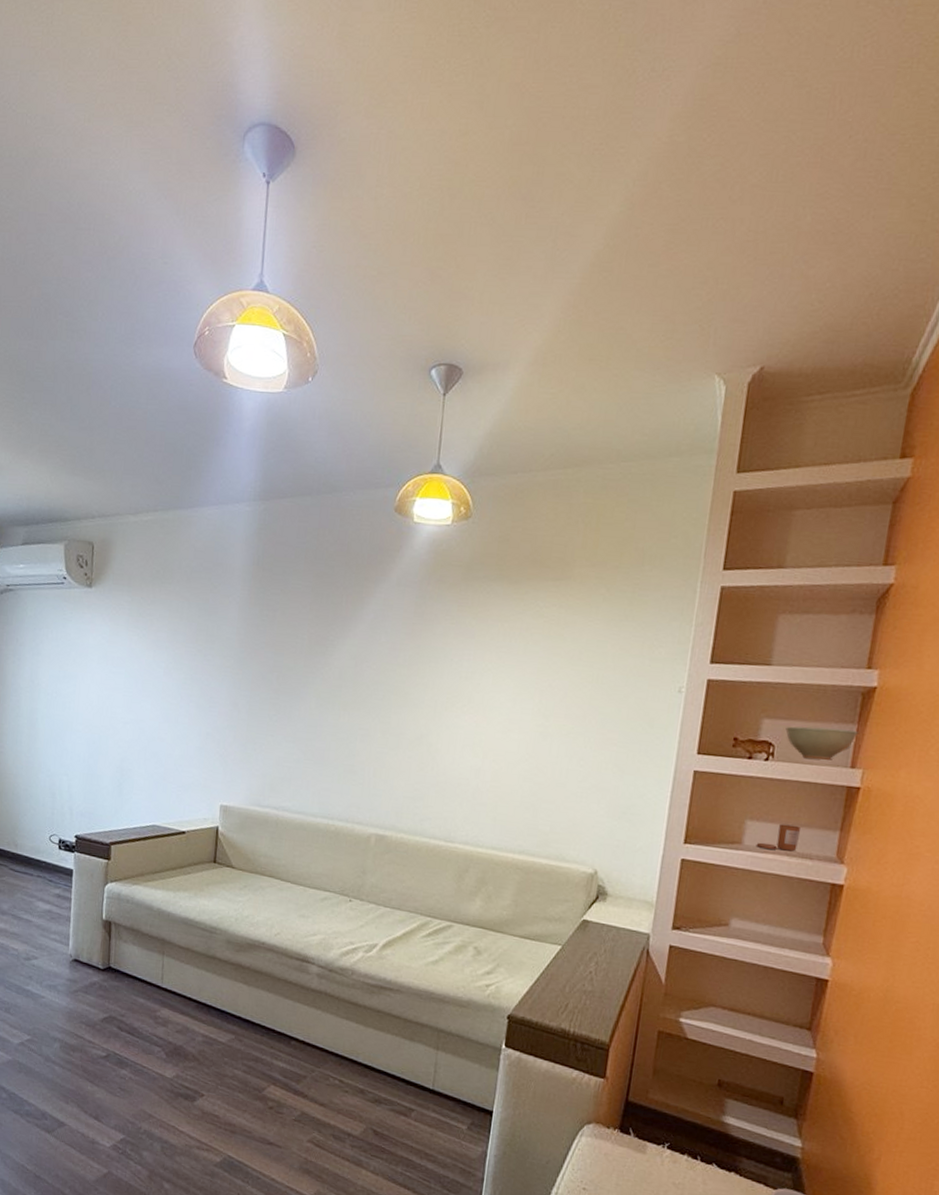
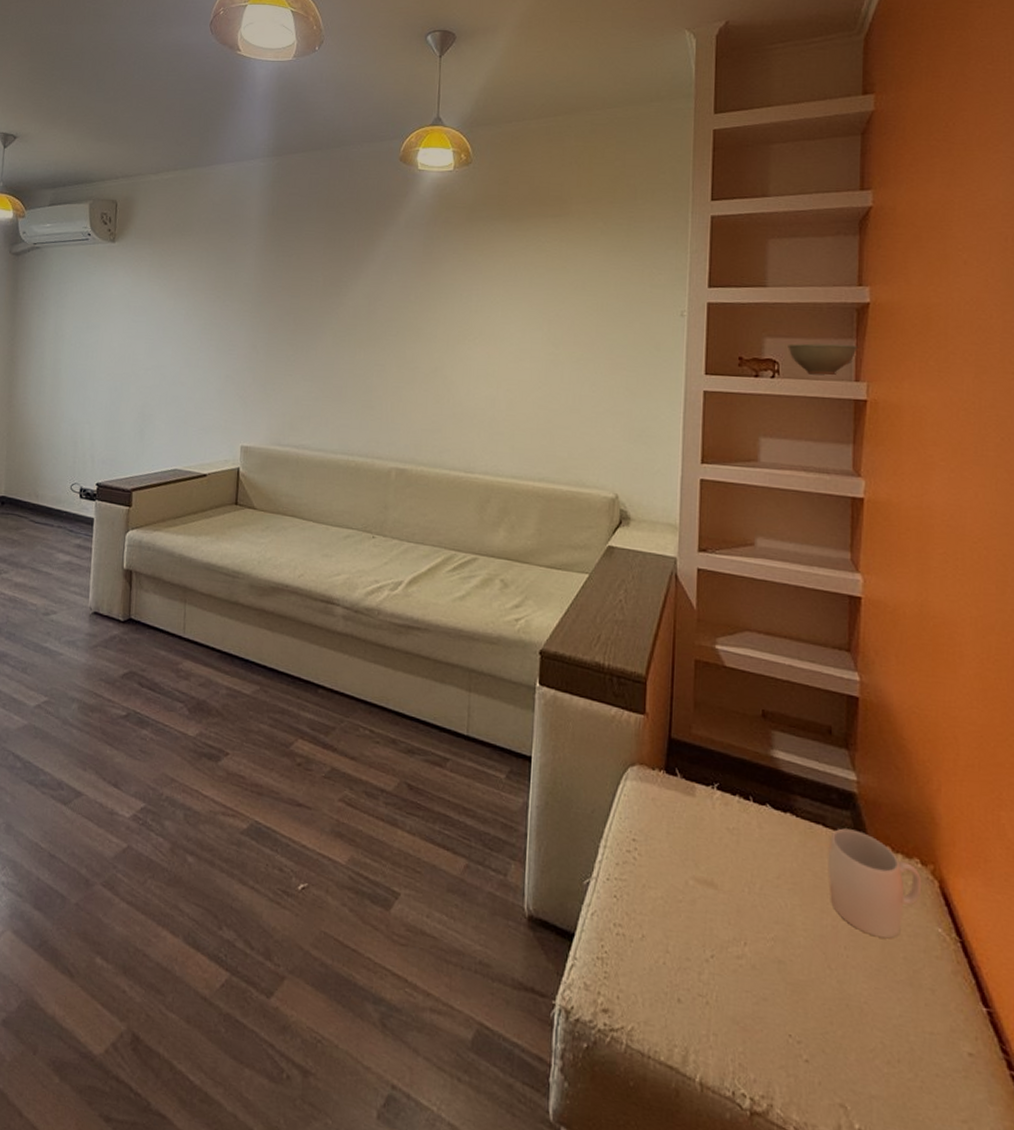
candle: present [756,823,800,852] -> none [772,439,814,467]

